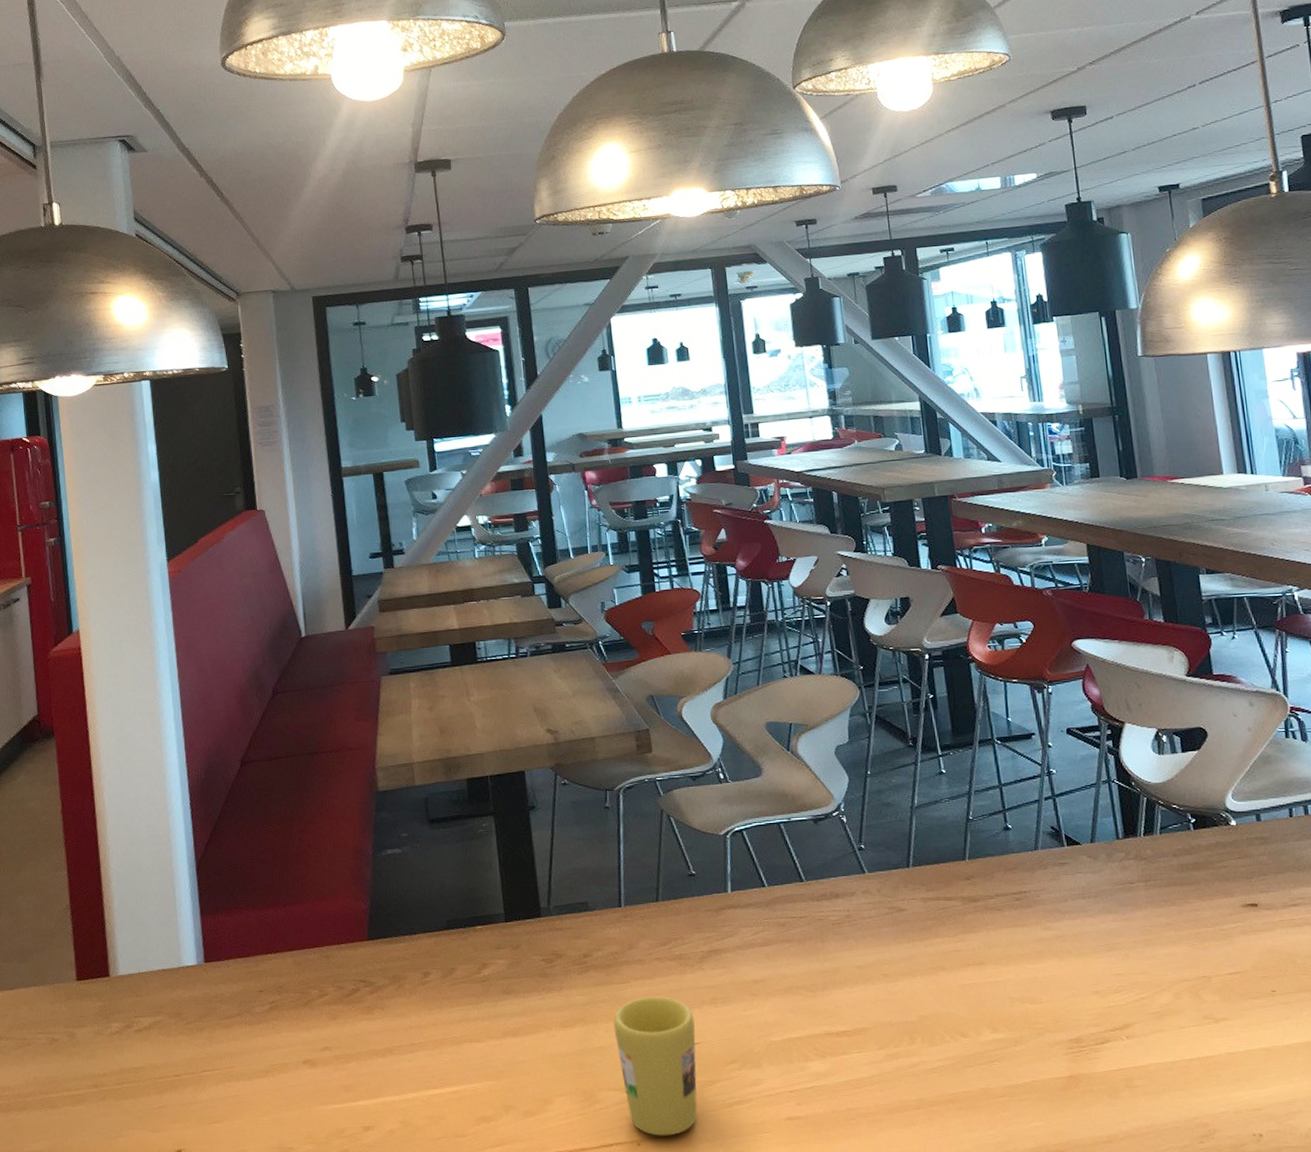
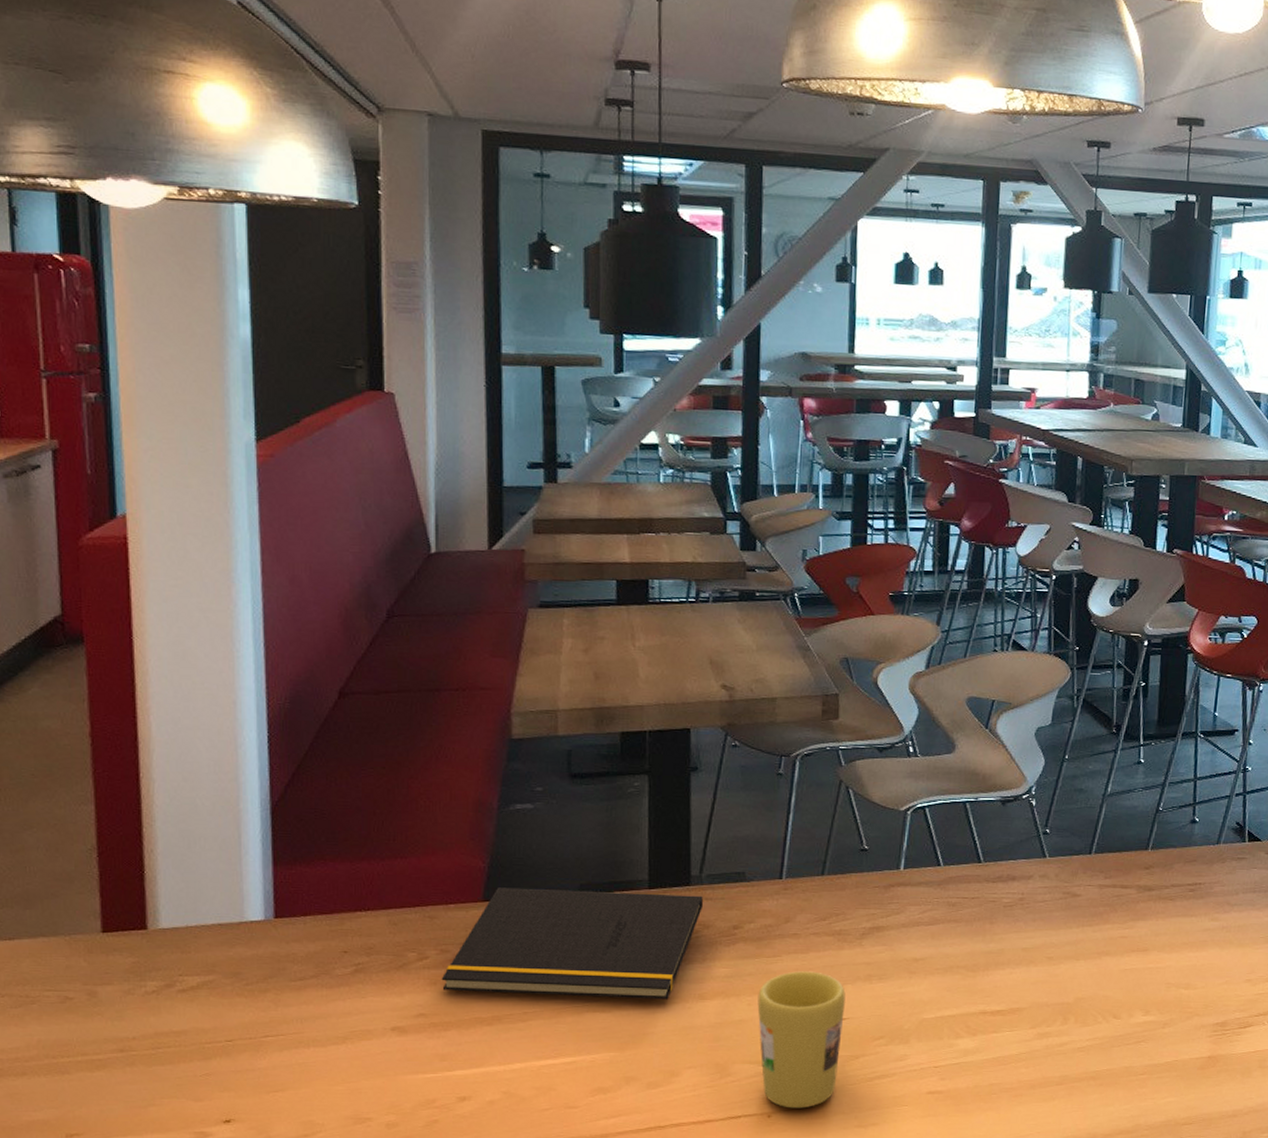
notepad: none [339,926,554,1028] -> present [441,887,703,1000]

